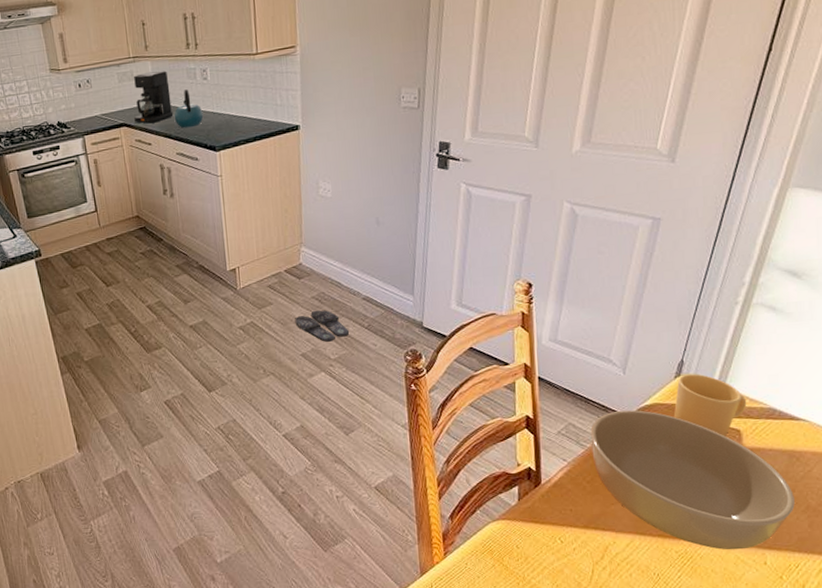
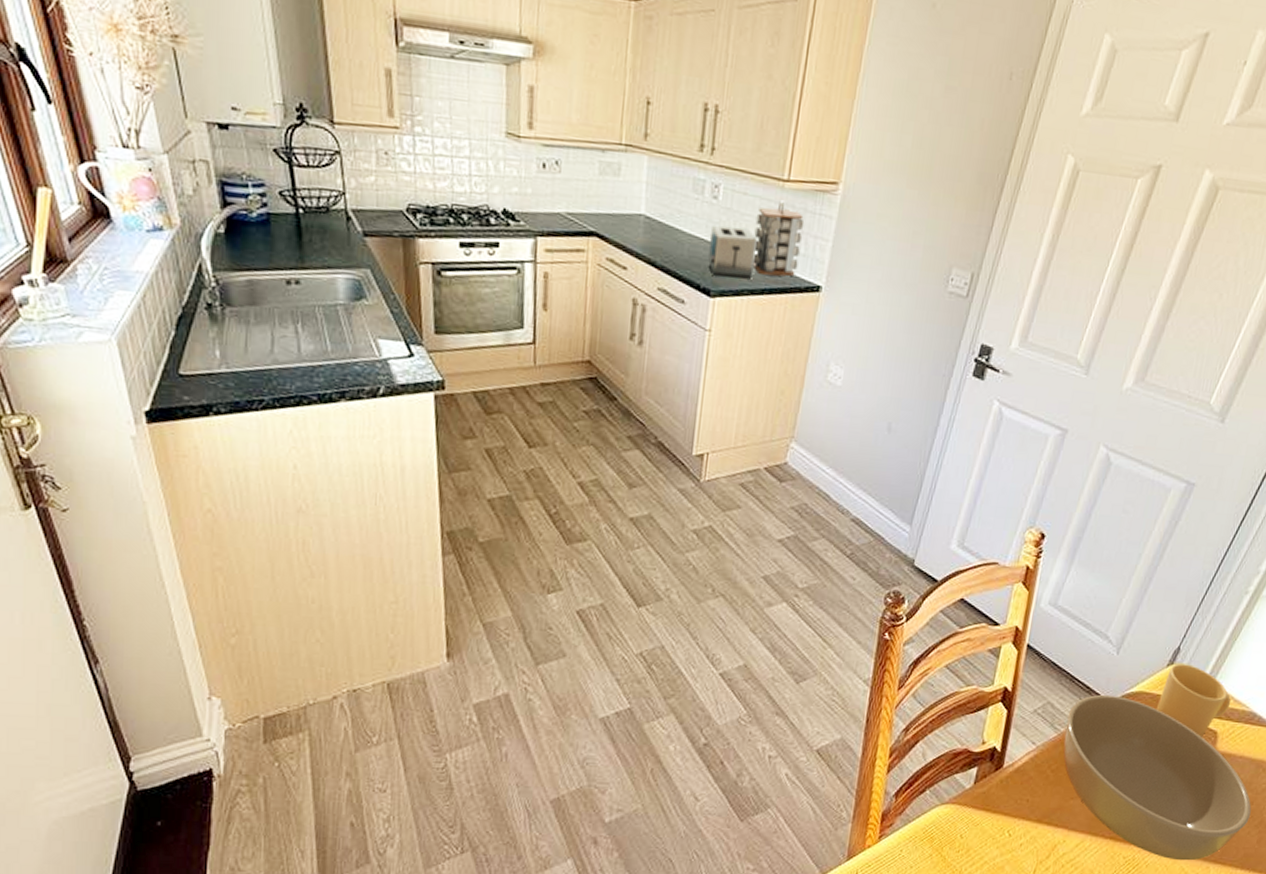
coffee maker: present [134,71,174,124] -> none [610,169,667,242]
kettle: present [174,89,204,129] -> none [664,205,704,259]
toaster: none [206,95,245,136] -> present [707,224,757,279]
spice rack: none [238,69,278,127] -> present [752,200,804,277]
slippers: present [295,310,349,342] -> none [764,524,826,566]

